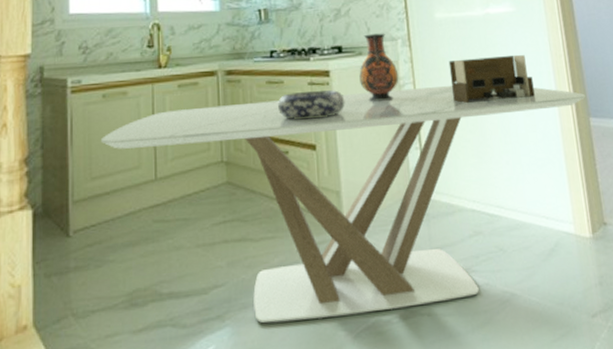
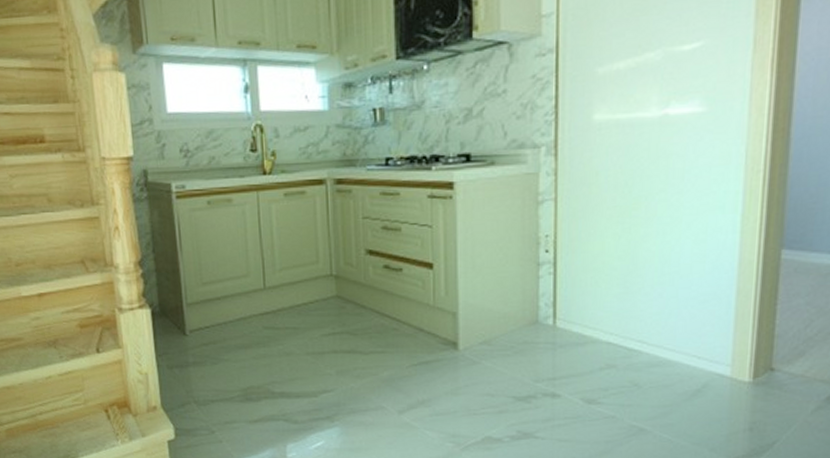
dining table: present [101,85,586,324] -> none [209,203,782,430]
decorative bowl: present [278,90,345,120] -> none [393,204,470,236]
vase: present [359,33,399,102] -> none [489,138,538,219]
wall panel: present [448,54,535,104] -> none [602,168,713,226]

